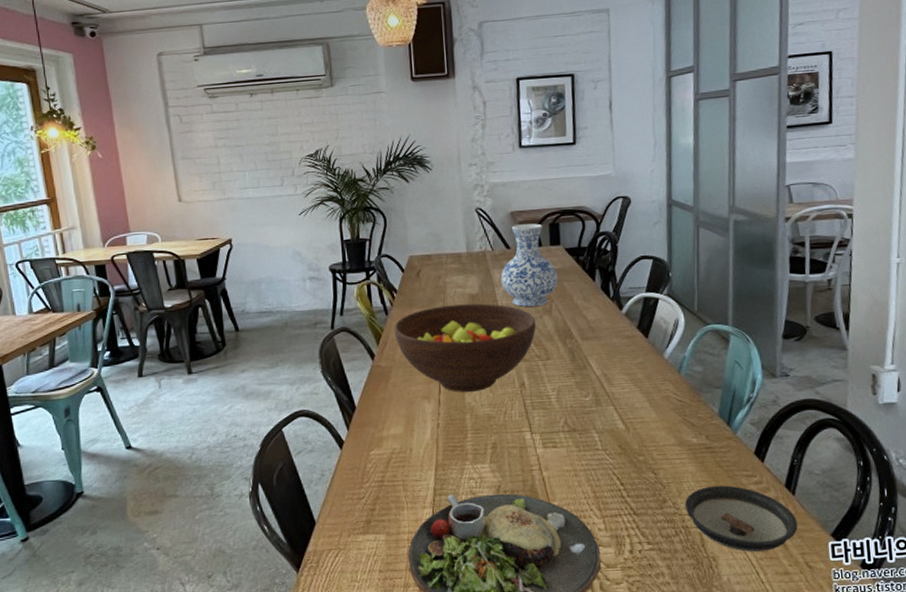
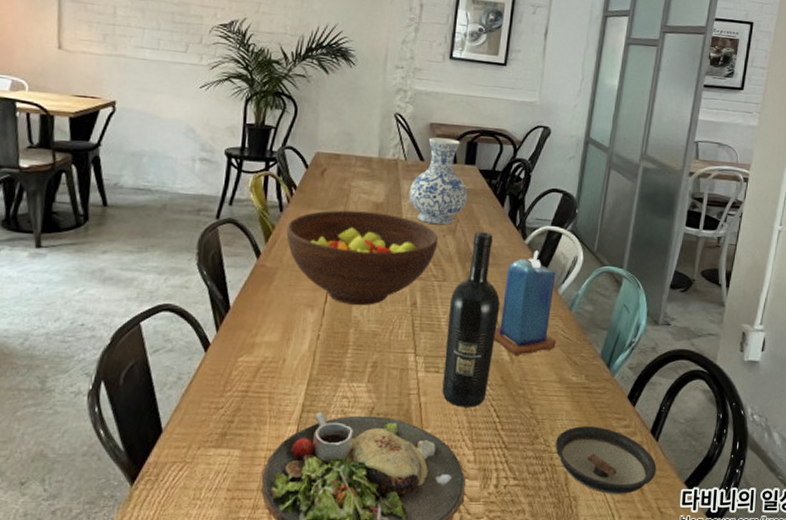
wine bottle: none [557,308,607,478] -> present [442,232,500,407]
candle: none [605,318,670,423] -> present [493,250,556,355]

